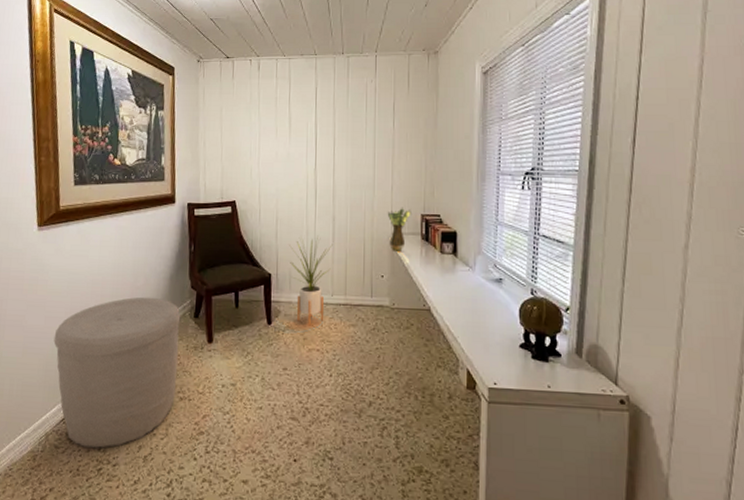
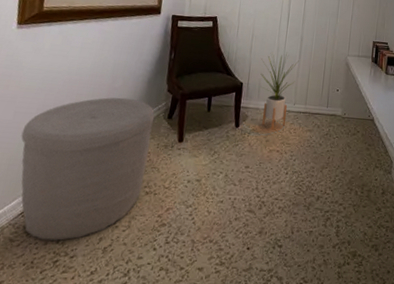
vase: present [387,207,411,253] -> none [345,34,366,72]

